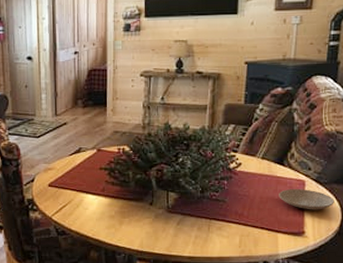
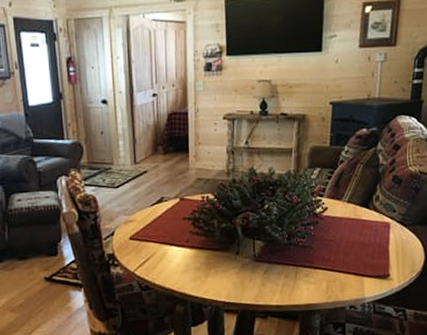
plate: present [279,189,334,210] -> none [364,231,418,253]

